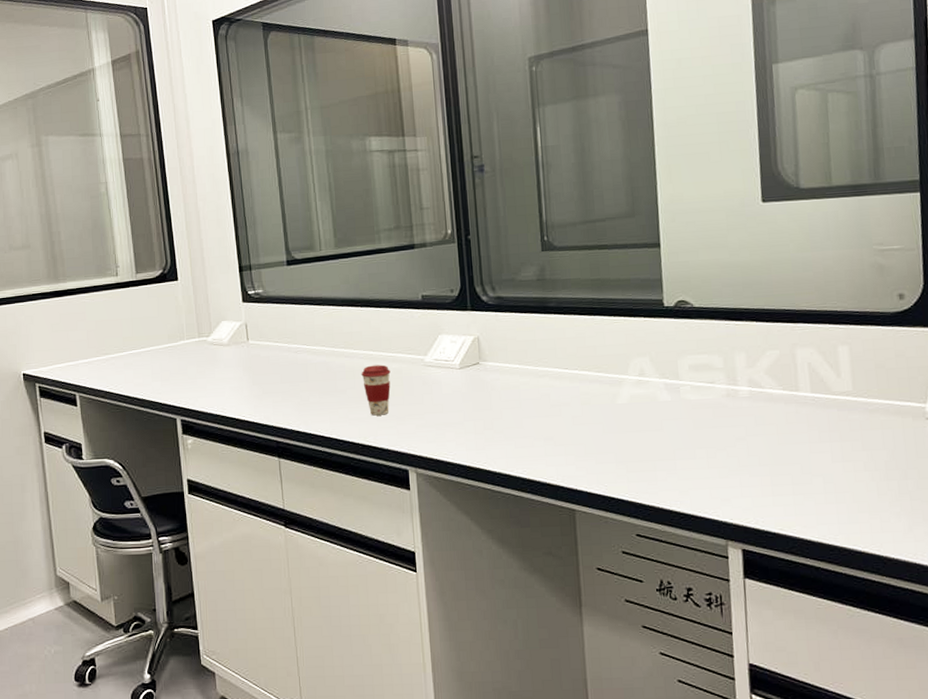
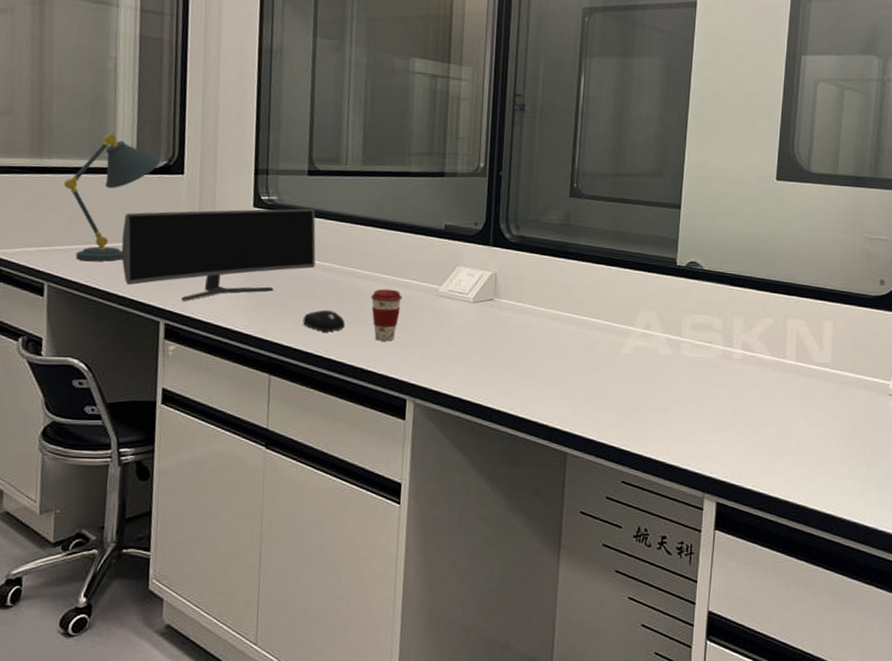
desk lamp: none [79,252,157,370] -> present [63,134,161,261]
monitor: none [133,296,306,397] -> present [121,208,316,301]
computer mouse: none [301,391,342,413] -> present [302,309,346,332]

